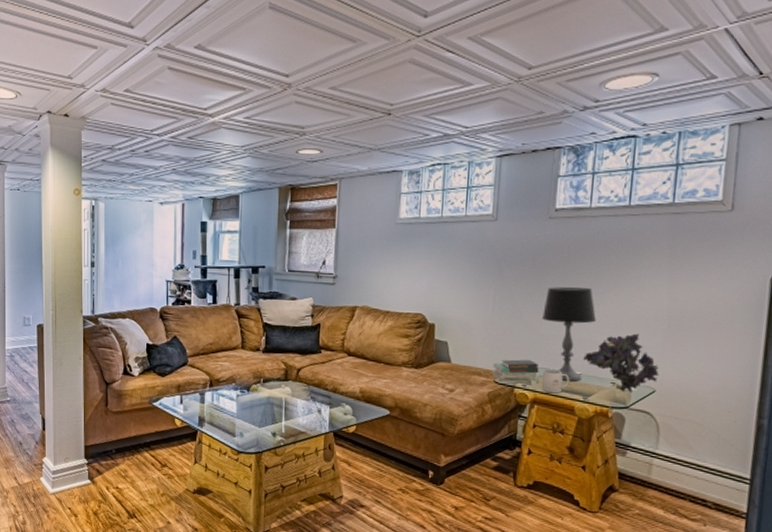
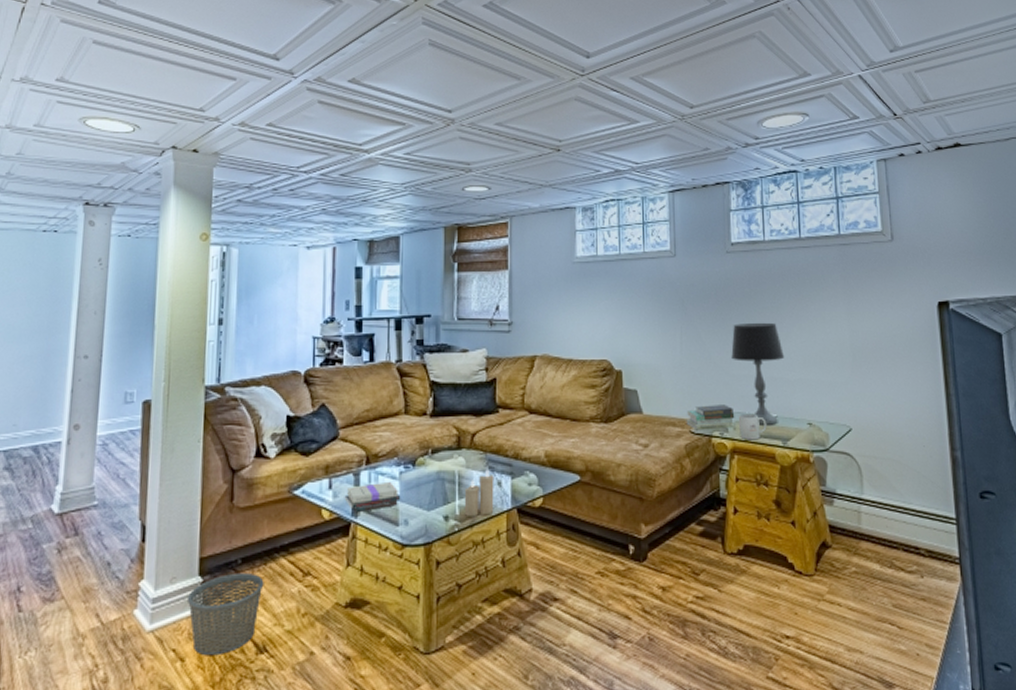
basket: none [77,459,132,516] -> present [186,572,264,656]
books: none [192,401,238,423] -> present [344,481,401,512]
candle: none [289,398,315,436] -> present [464,469,494,518]
plant: present [583,333,659,393] -> none [777,368,853,433]

